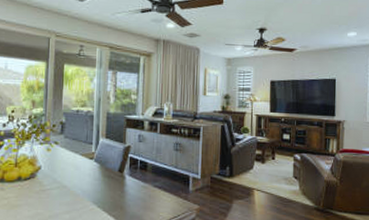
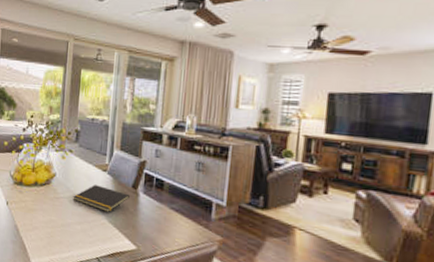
notepad: none [60,173,116,197] -> present [73,185,130,212]

